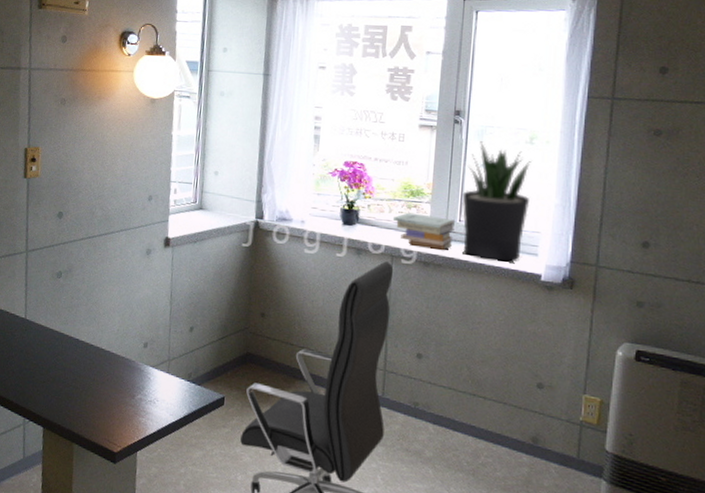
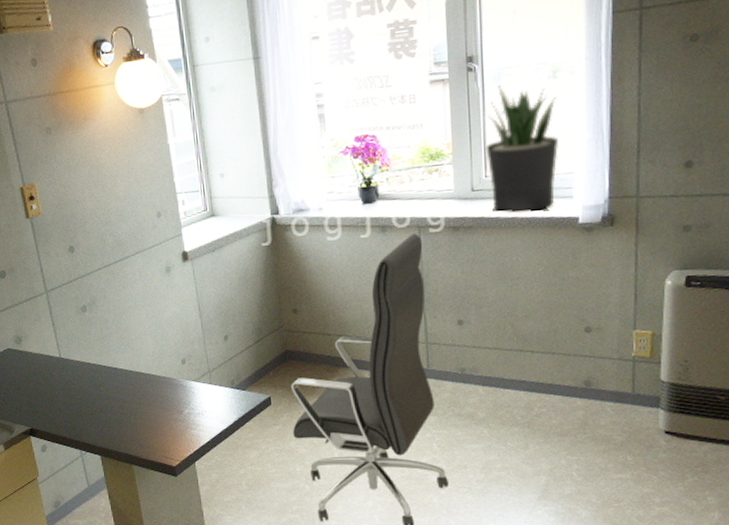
books: present [394,212,455,251] -> none [415,176,481,213]

